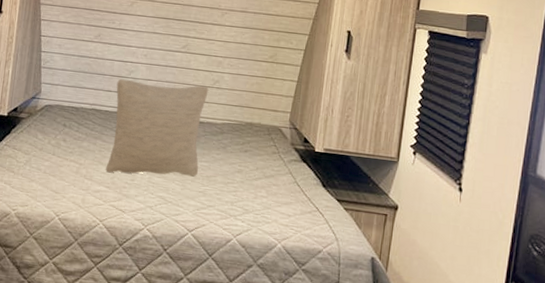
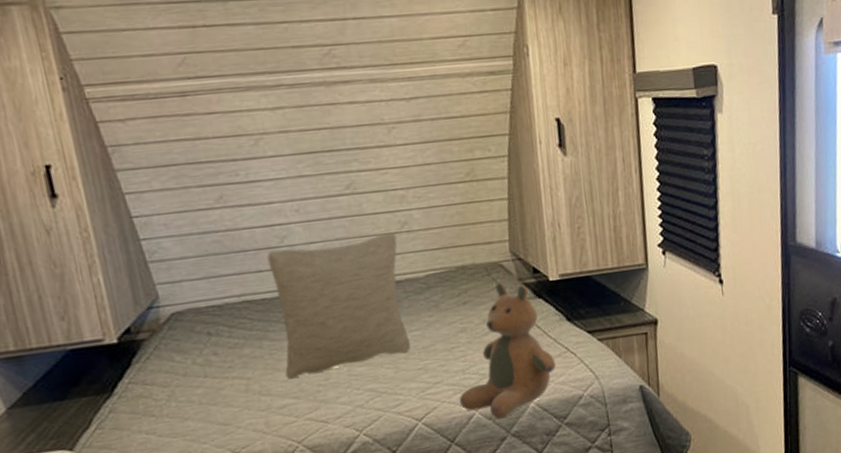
teddy bear: none [223,142,305,250] -> present [460,282,556,419]

